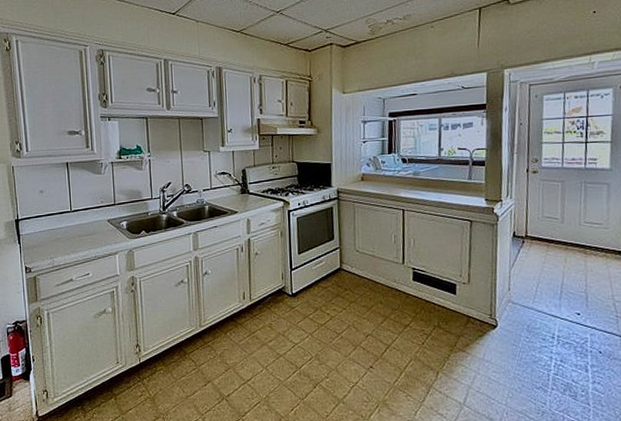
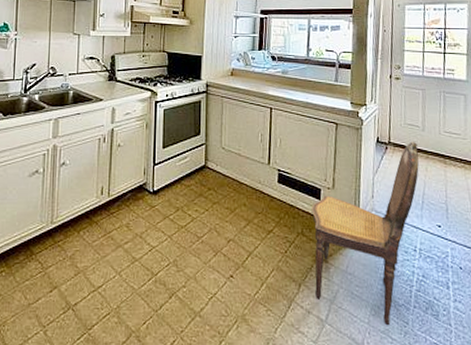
dining chair: none [446,233,558,407] -> present [311,141,419,326]

